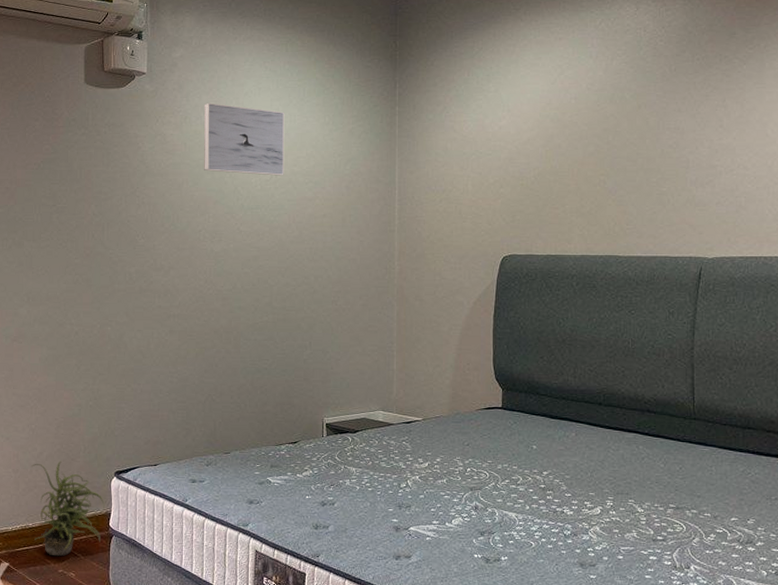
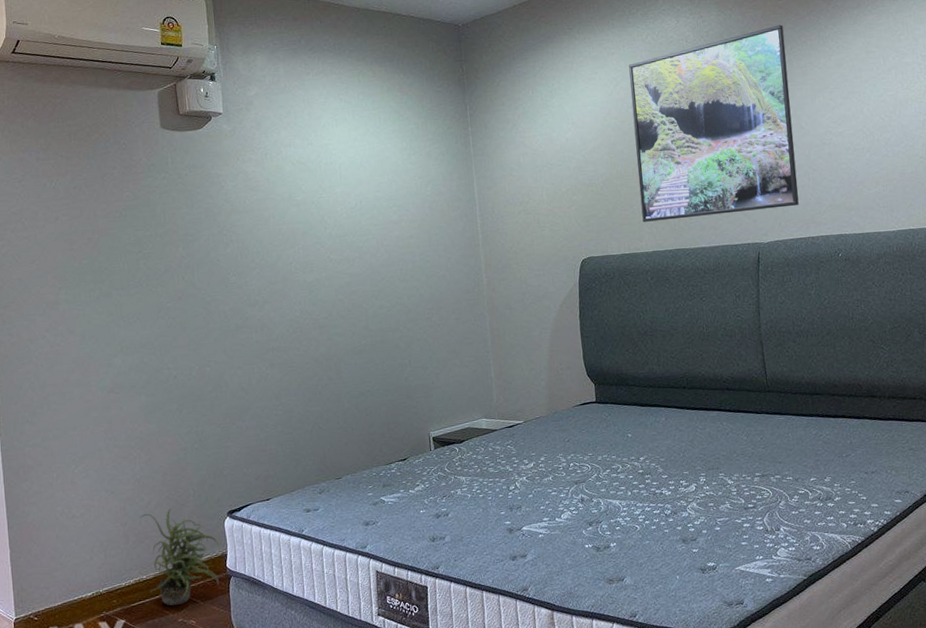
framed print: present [203,102,285,176] -> none [283,137,368,204]
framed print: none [574,19,758,223] -> present [629,24,799,222]

